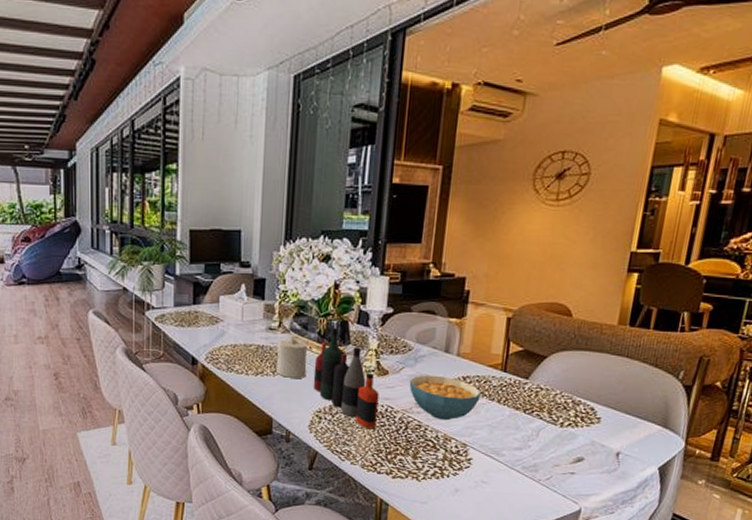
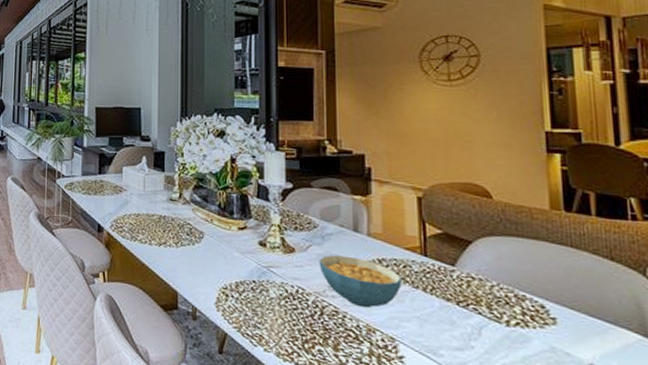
candle: present [277,336,307,378] -> none [179,208,209,252]
bottle collection: present [313,328,379,429] -> none [217,201,288,312]

